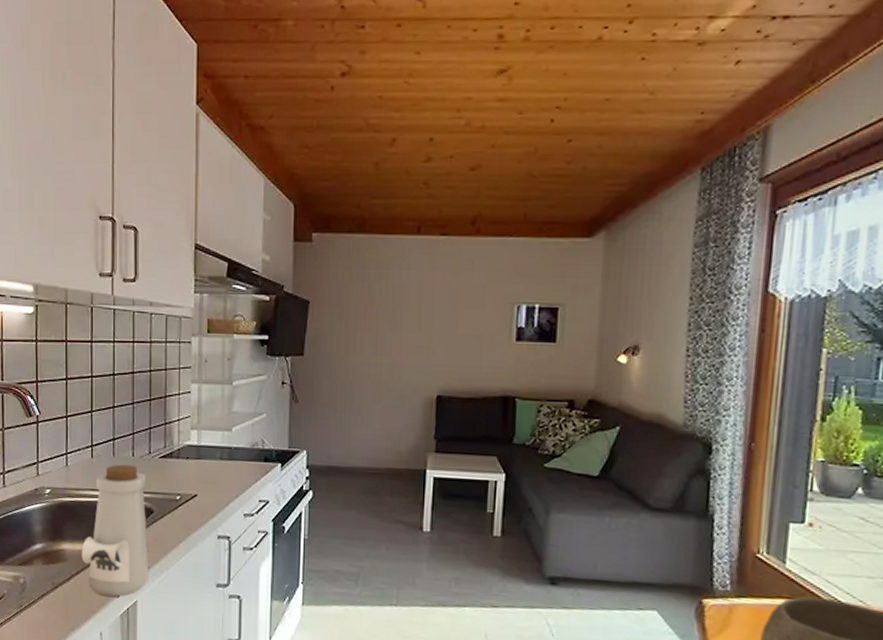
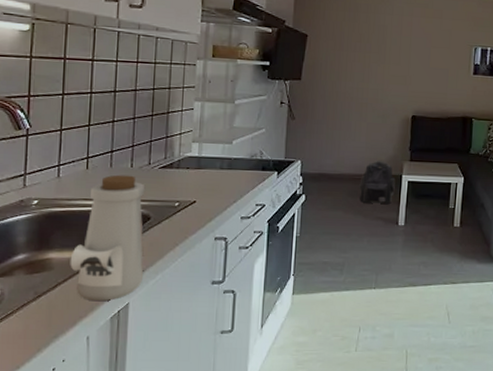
backpack: none [374,452,418,505] -> present [359,161,396,204]

